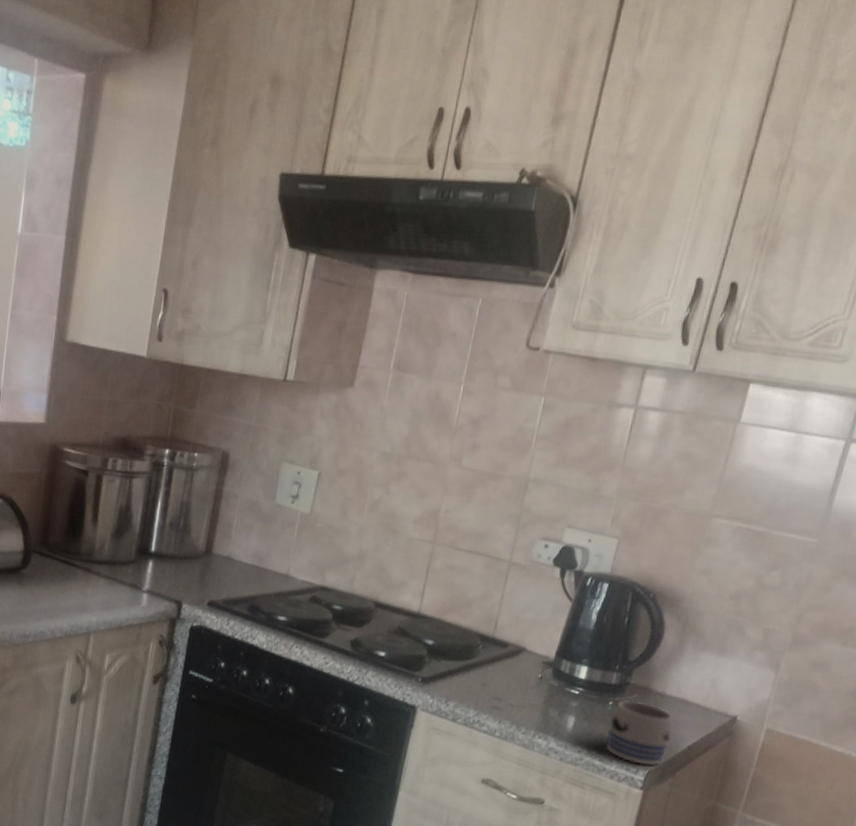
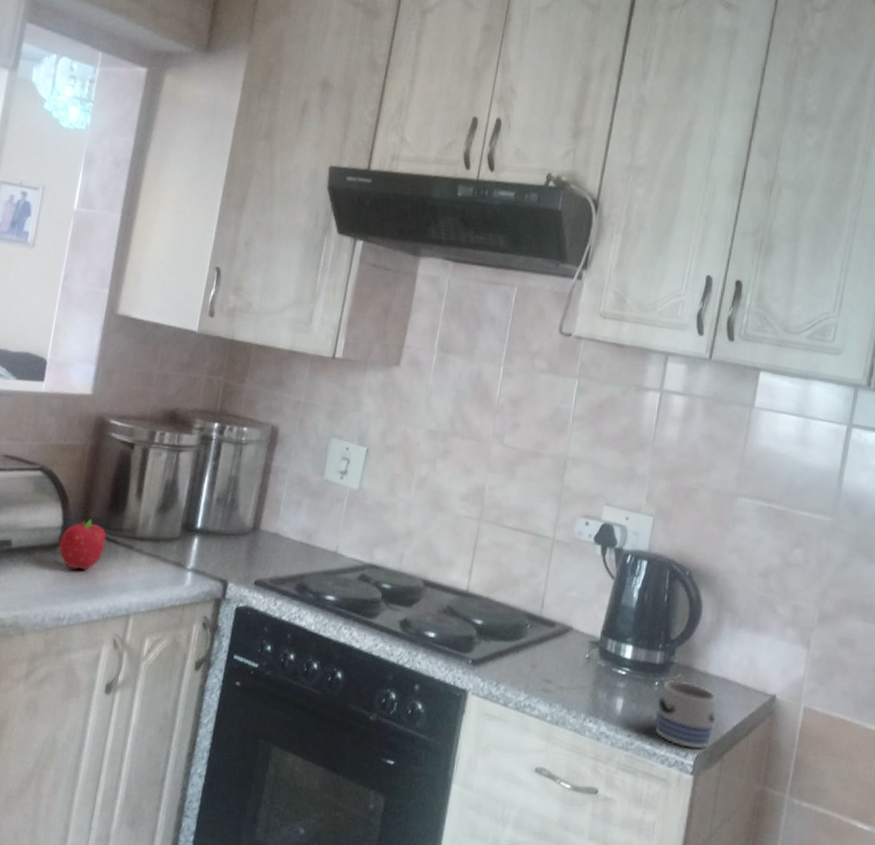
fruit: none [21,544,65,592] -> present [58,519,107,571]

